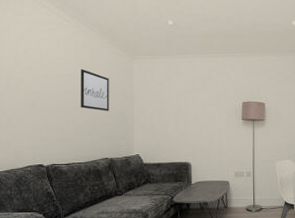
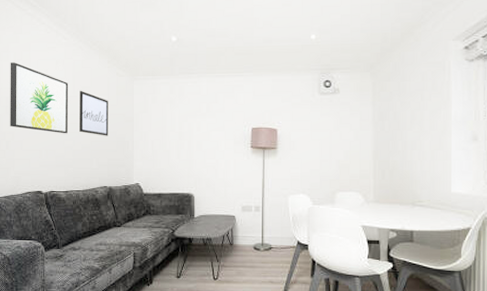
wall art: none [10,42,70,110] -> present [10,62,69,134]

